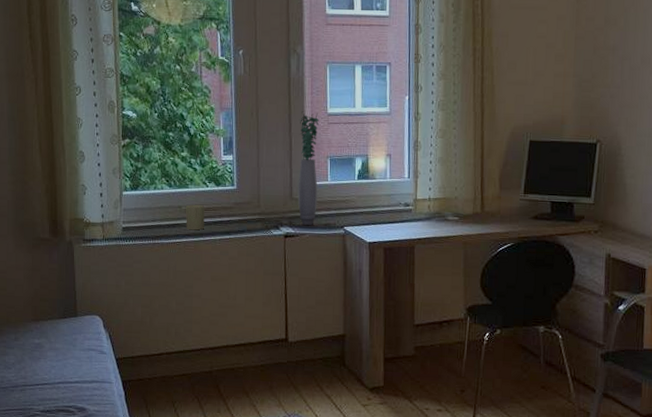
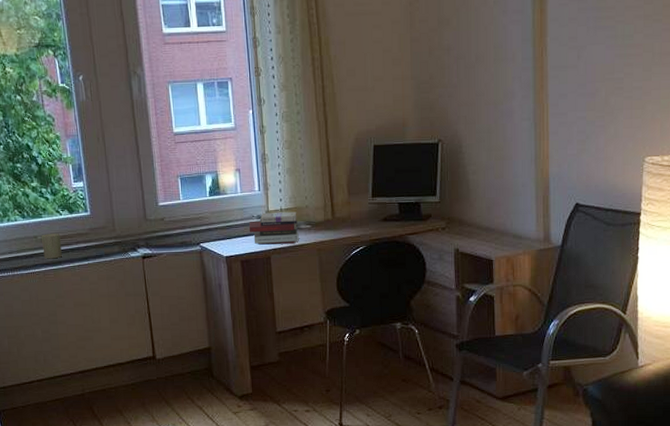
vase: present [297,111,319,226] -> none [146,132,172,246]
books: none [395,200,446,235] -> present [249,211,299,245]

